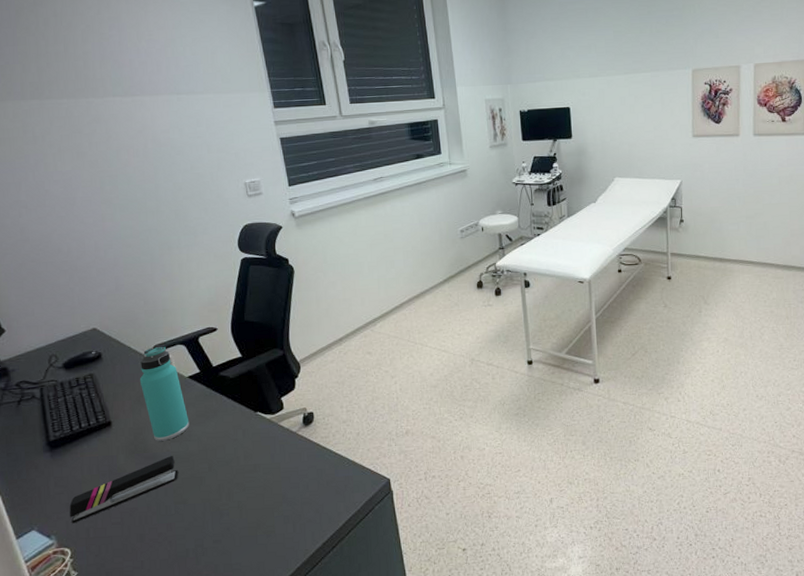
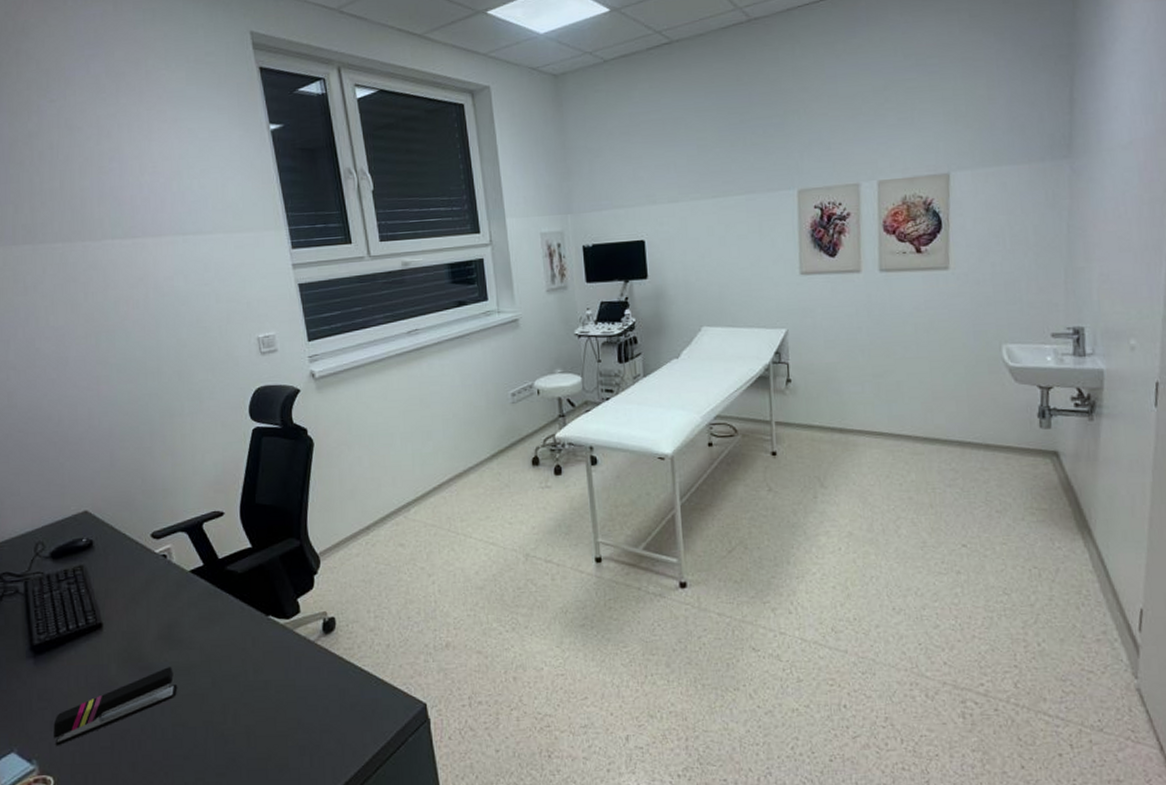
thermos bottle: present [139,347,190,441] -> none [135,534,191,649]

